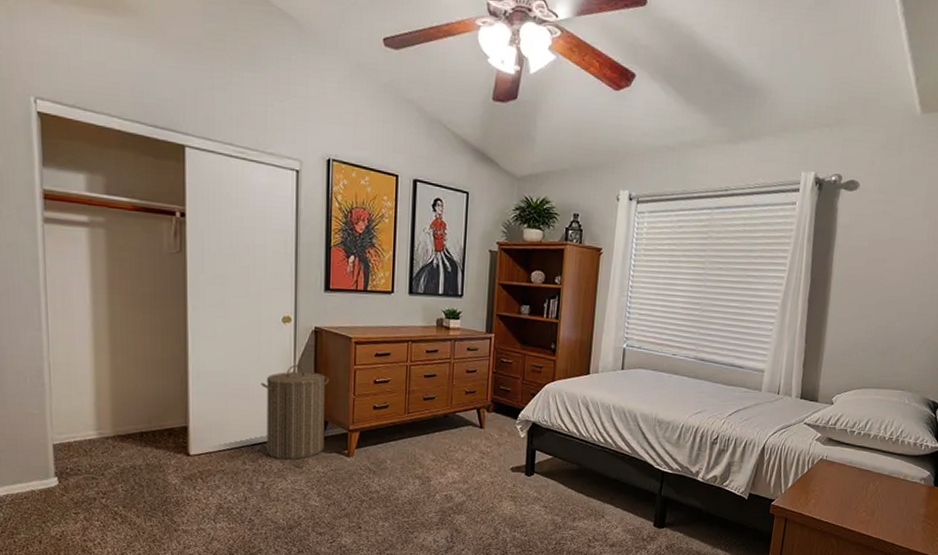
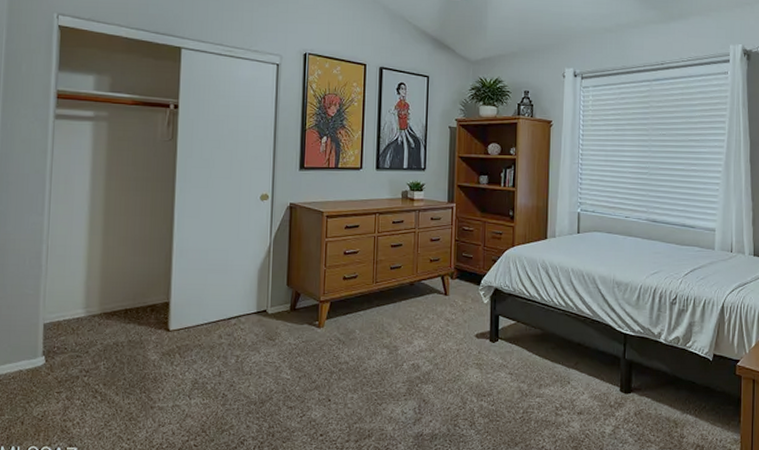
laundry hamper: present [260,364,330,460] -> none [238,239,303,333]

